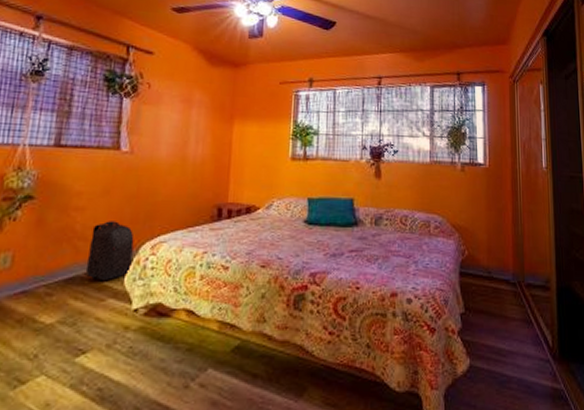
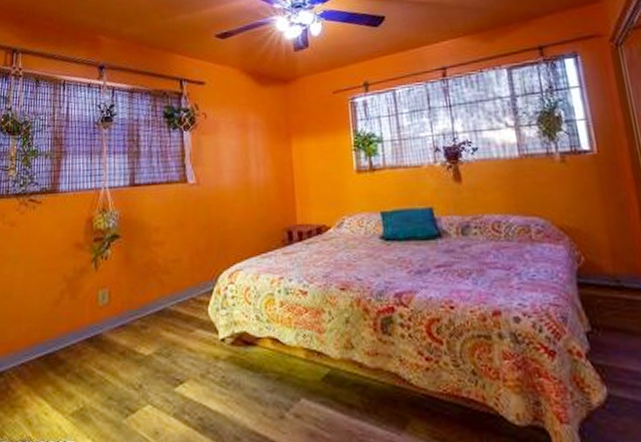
backpack: present [85,221,134,280] -> none [172,252,213,311]

